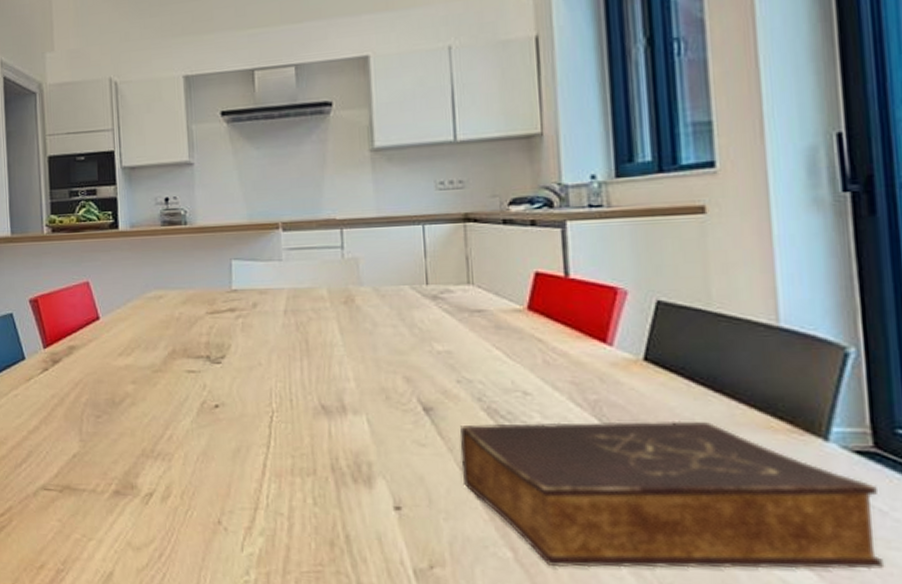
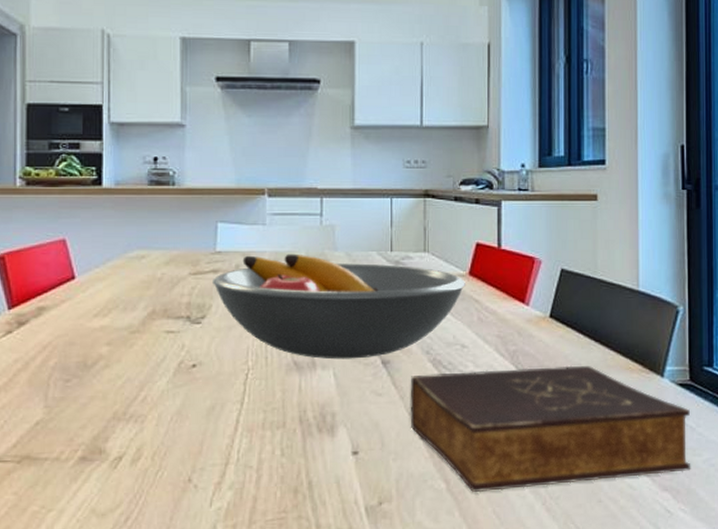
fruit bowl: none [230,290,524,405] -> present [213,253,465,360]

